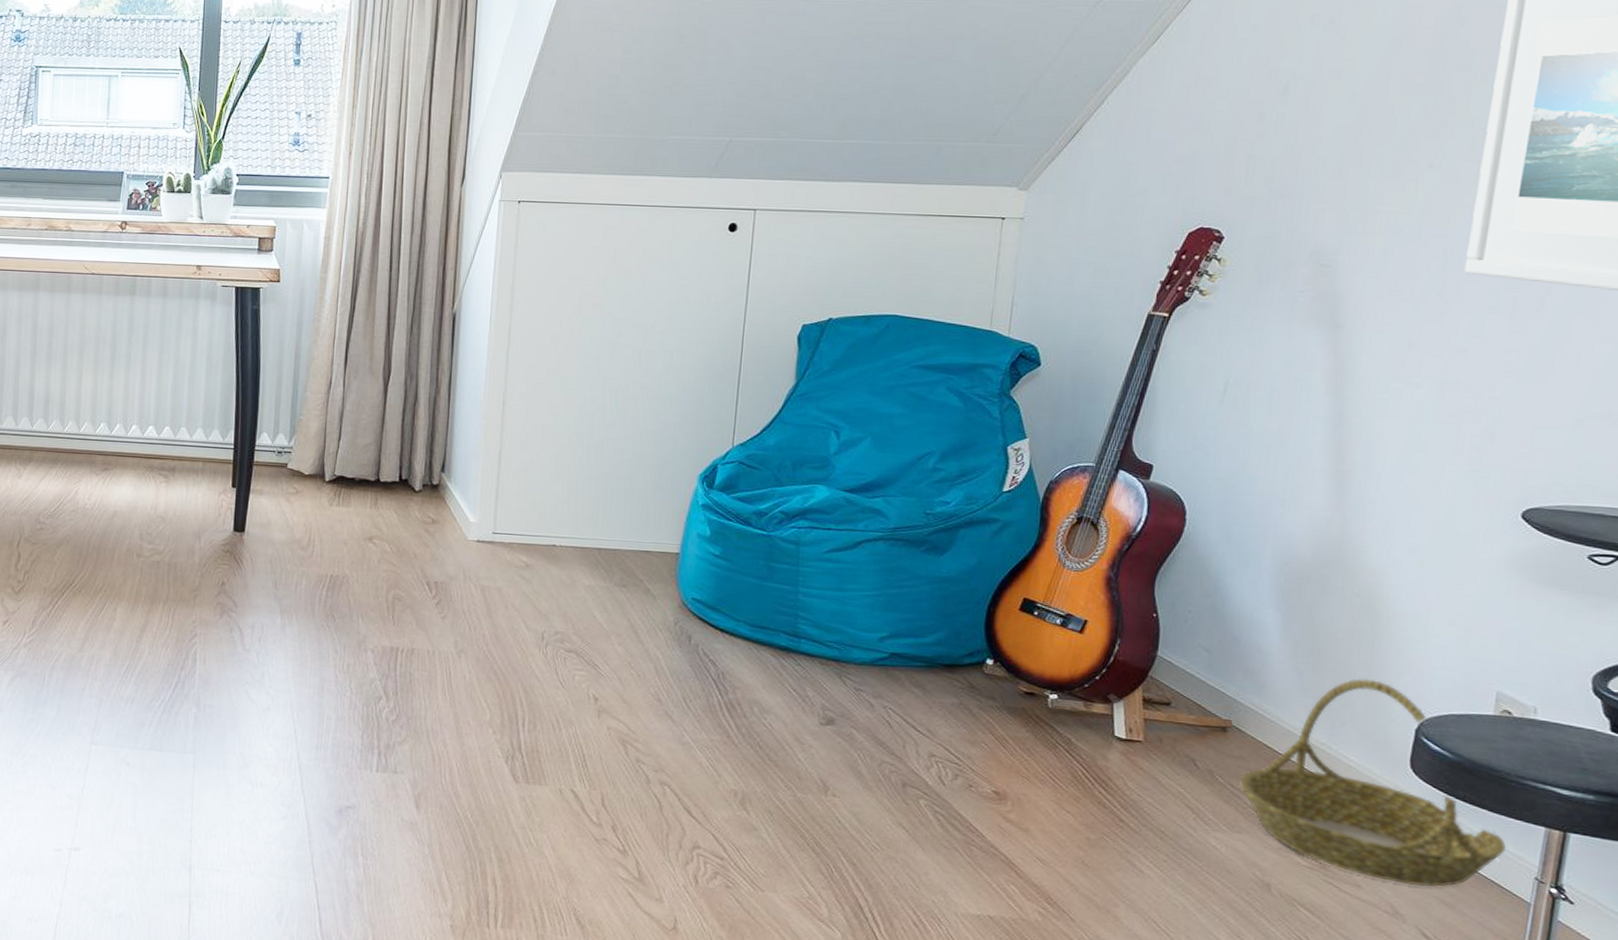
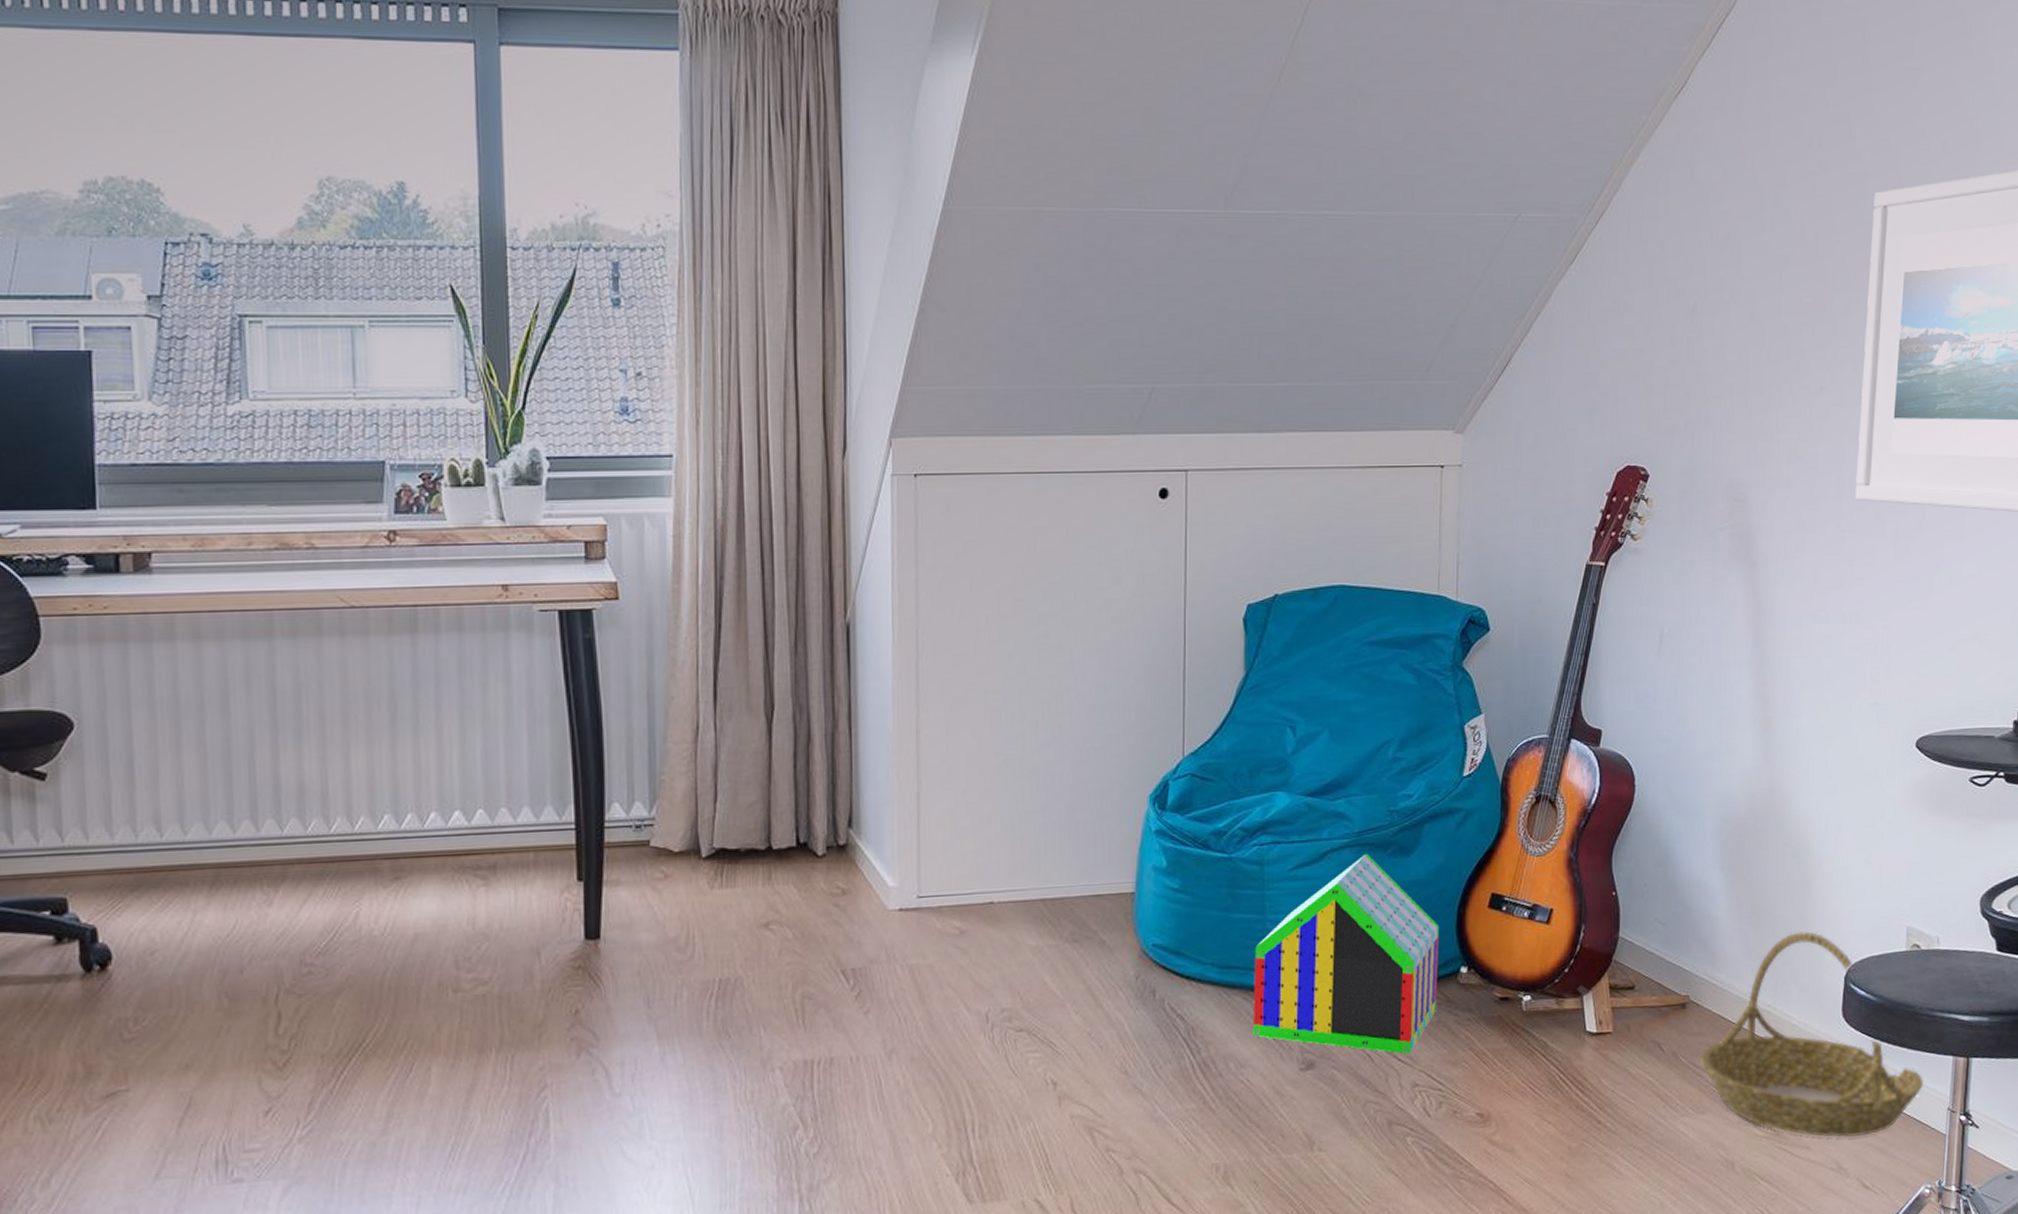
toy house: none [777,548,968,727] -> present [1252,854,1440,1054]

